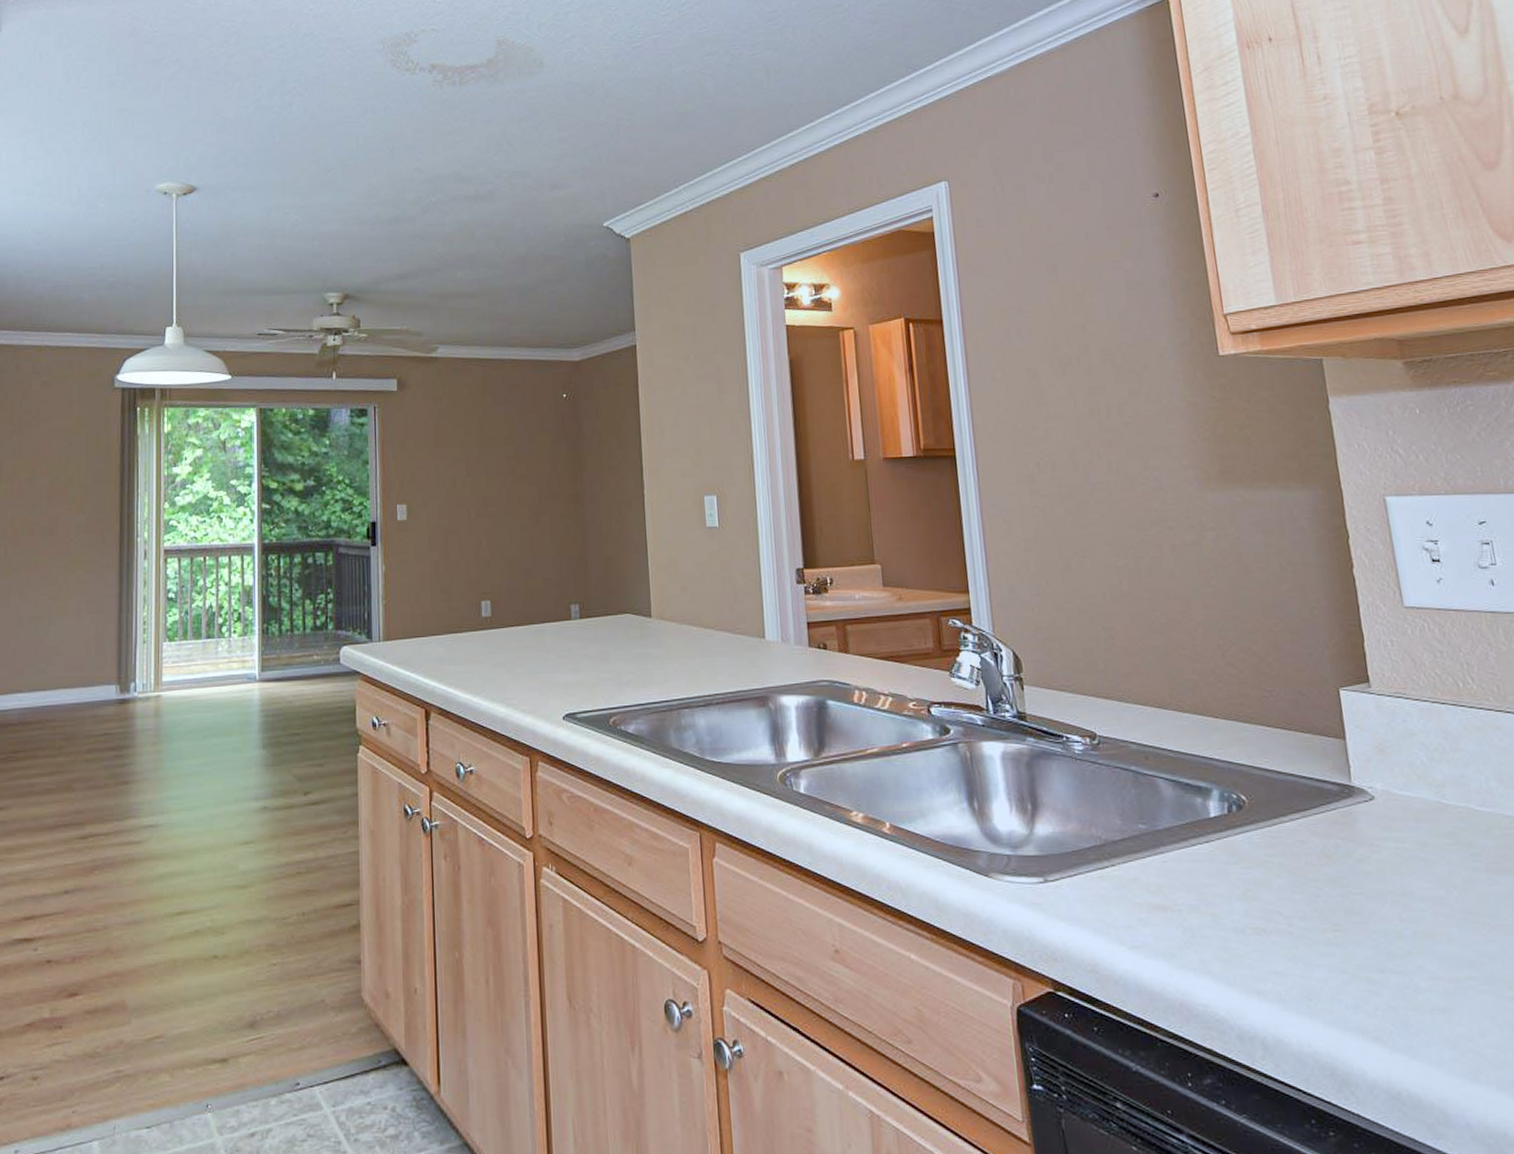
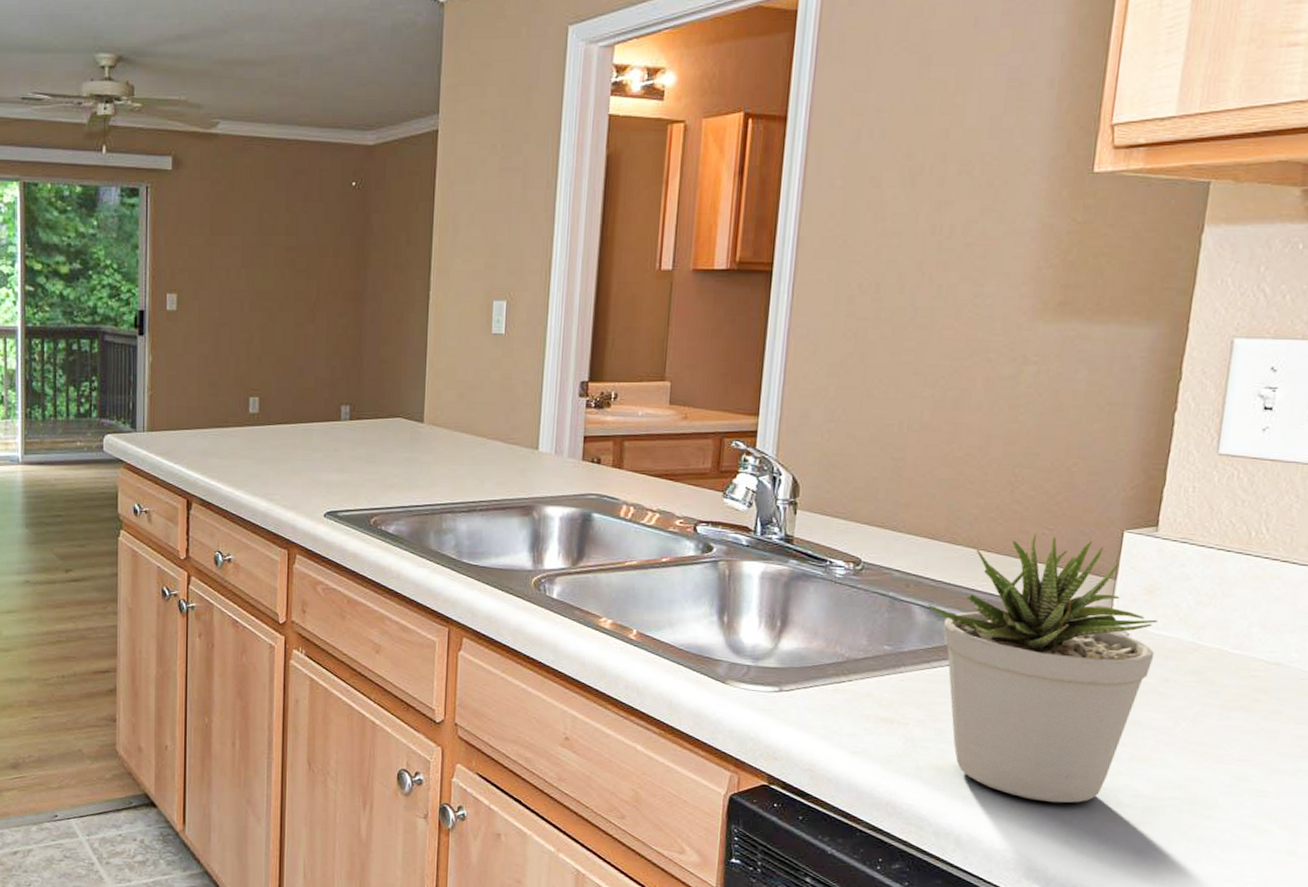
potted plant: none [1172,696,1406,993] -> present [928,533,1158,803]

